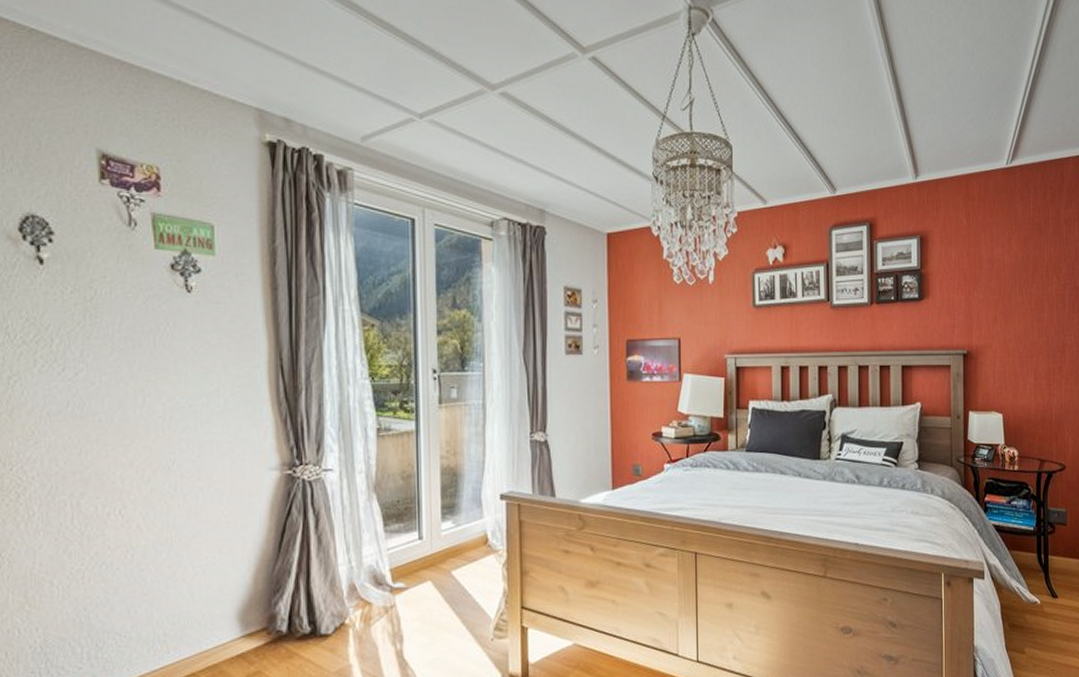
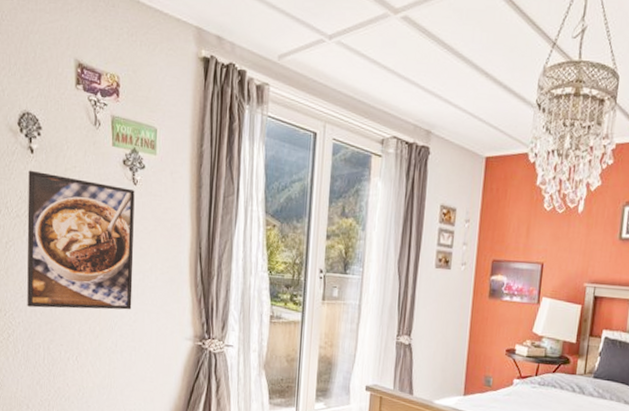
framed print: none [37,284,194,455] -> present [27,170,135,310]

